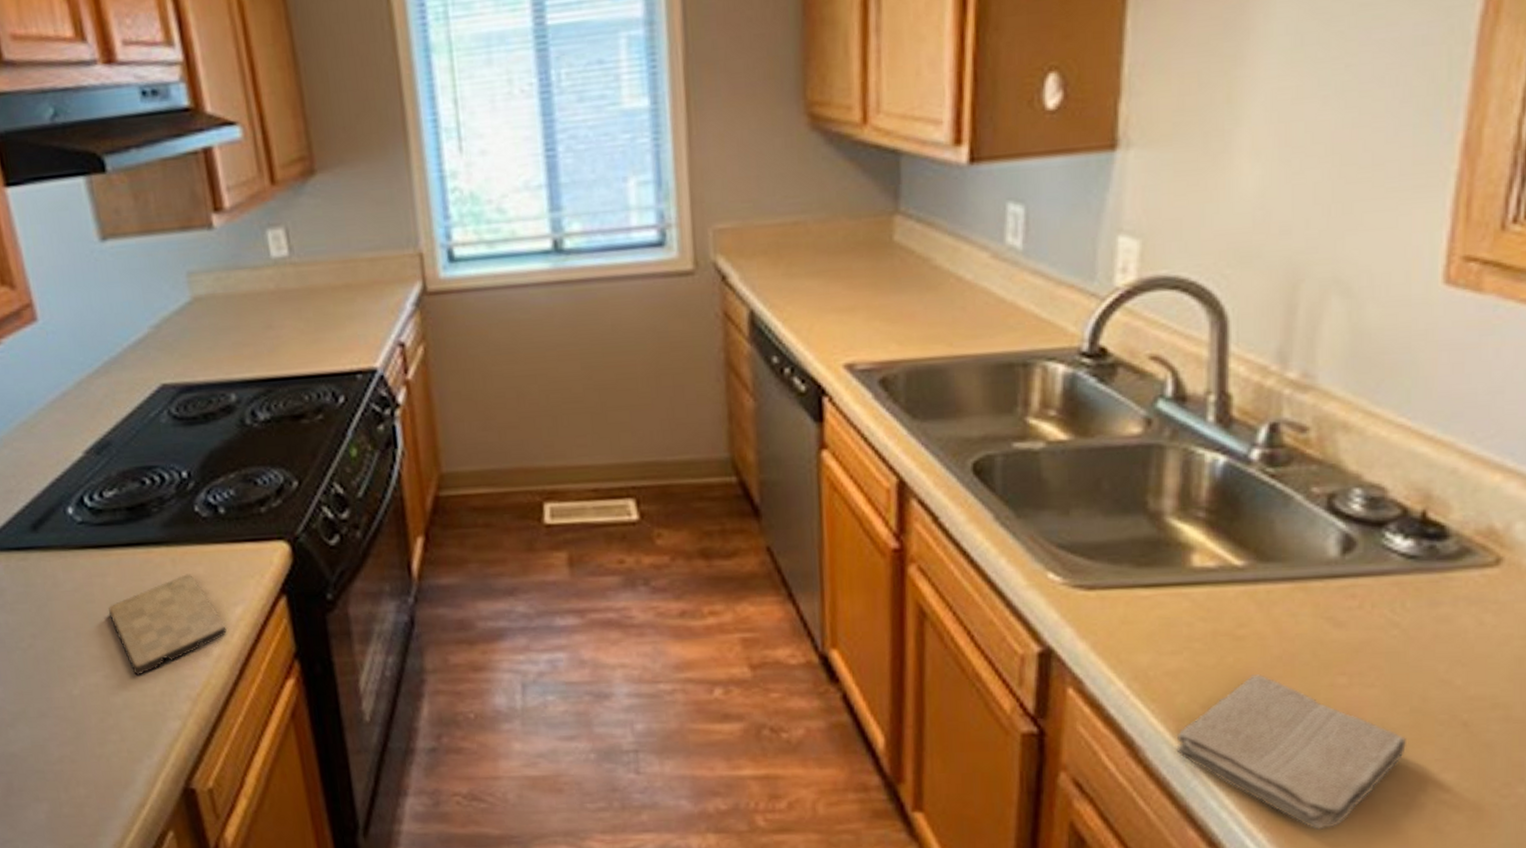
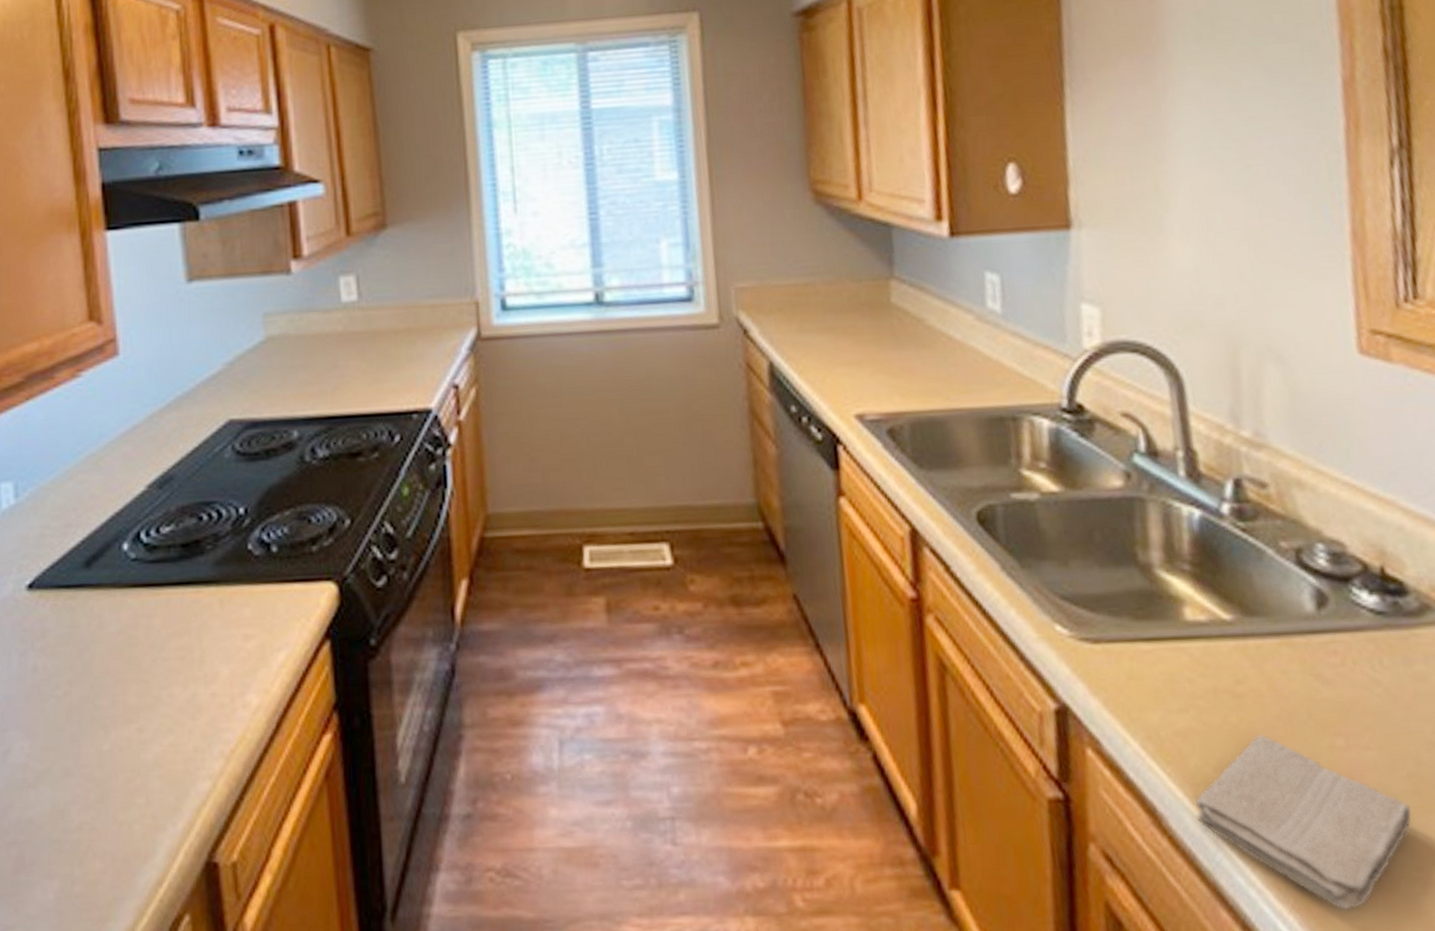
cutting board: present [109,574,227,676] -> none [151,616,268,729]

